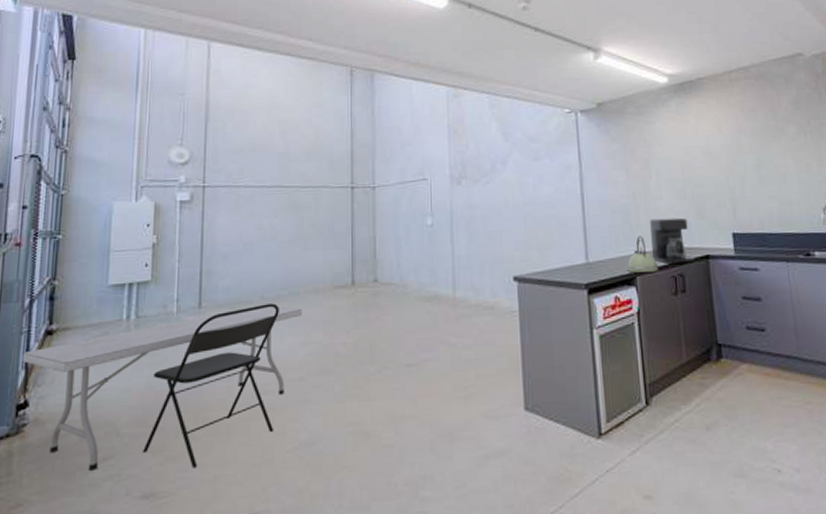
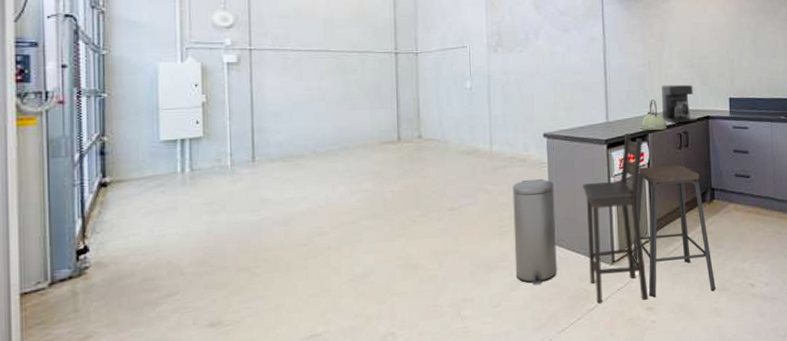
folding table: present [22,306,302,470] -> none [77,160,352,305]
folding chair: present [143,303,279,468] -> none [207,157,330,300]
pedal bin: none [479,330,532,462] -> present [512,178,557,286]
bar stool: none [559,276,645,488] -> present [582,133,648,304]
bar stool: none [623,314,731,483] -> present [632,165,716,298]

